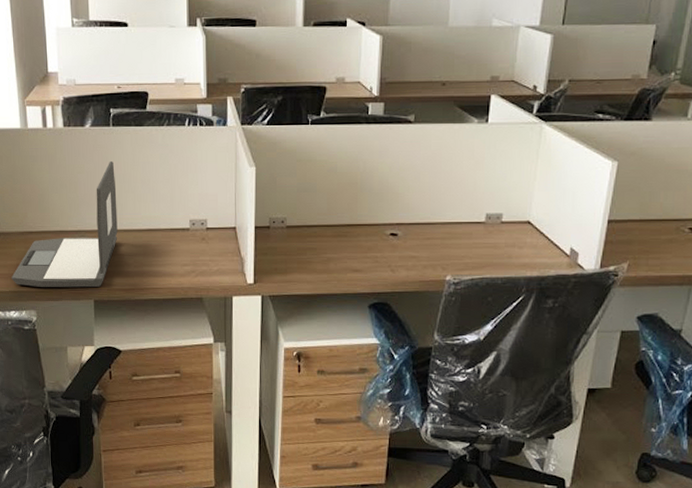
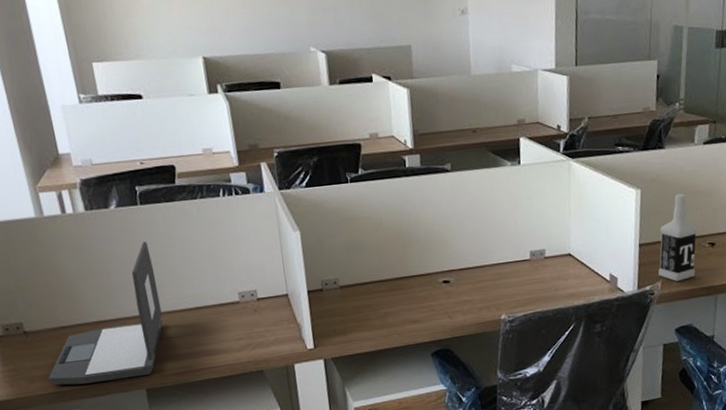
vodka: none [626,171,679,265] -> present [658,193,698,281]

